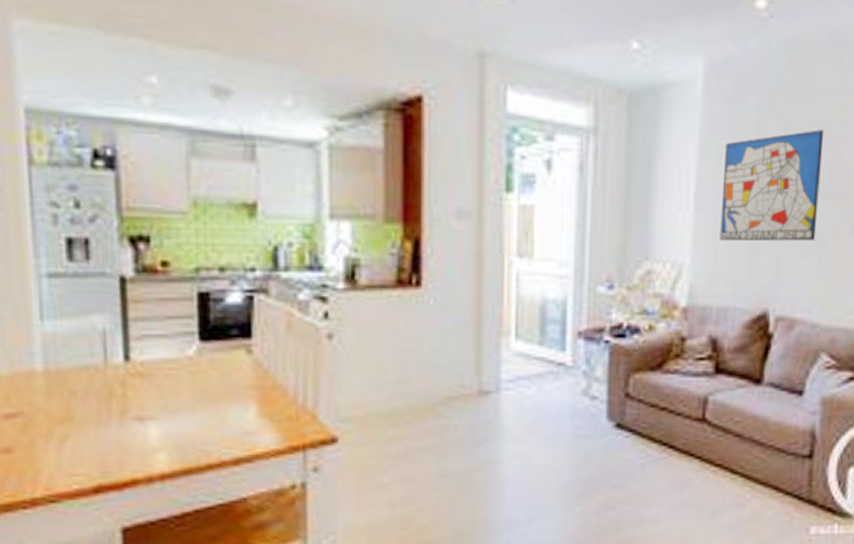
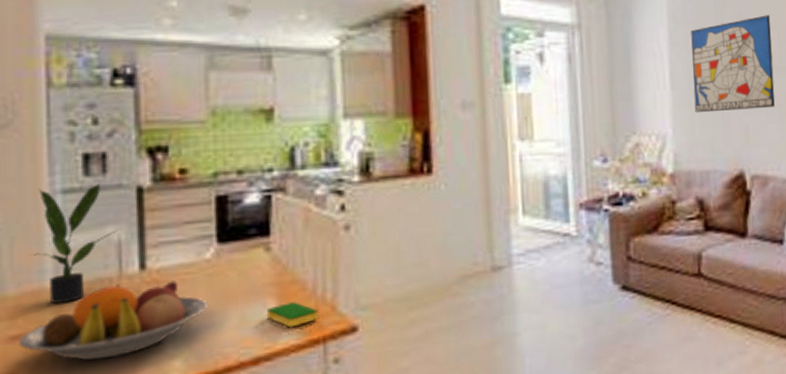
fruit bowl: none [13,373,190,445] -> present [19,280,208,361]
potted plant: none [23,270,102,386] -> present [34,183,118,304]
dish sponge: none [248,407,300,432] -> present [267,302,319,328]

